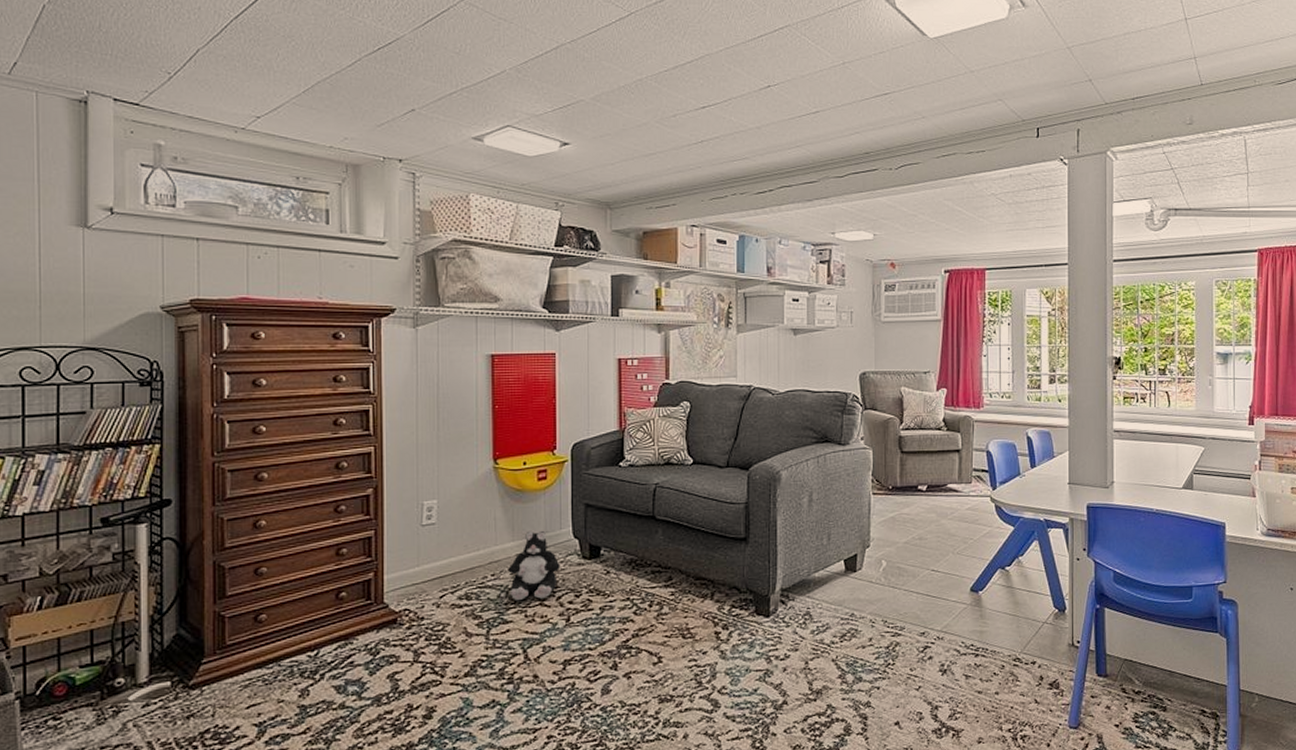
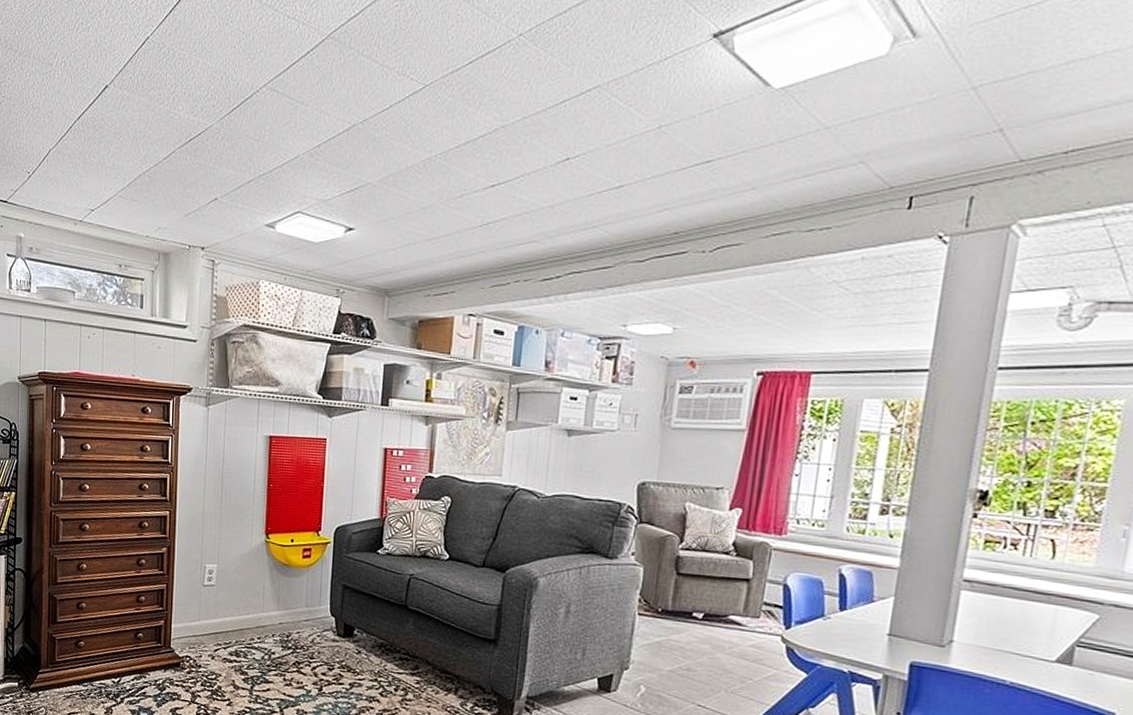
plush toy: present [508,530,560,601] -> none [272,604,317,667]

